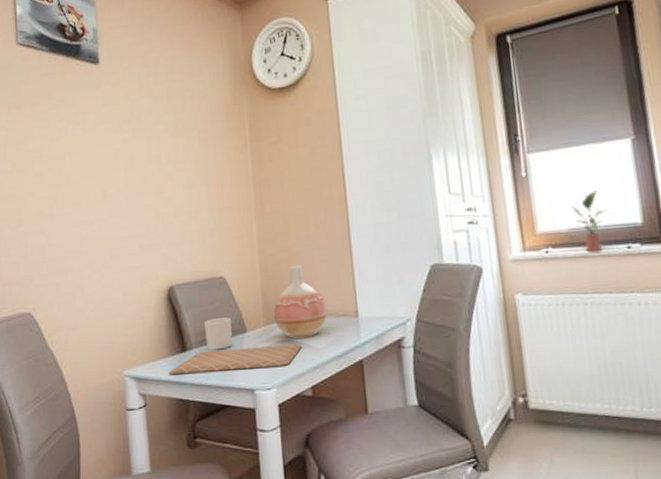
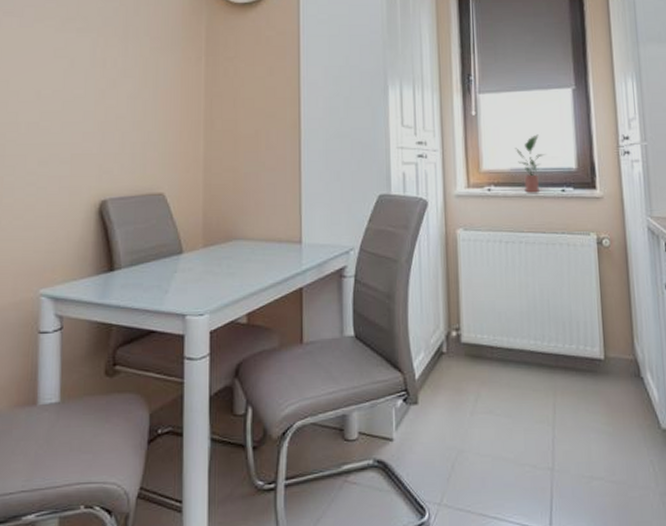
placemat: present [169,343,302,375] -> none [93,268,240,296]
mug: present [203,317,233,350] -> none [136,237,168,271]
vase: present [273,266,328,338] -> none [213,187,271,262]

